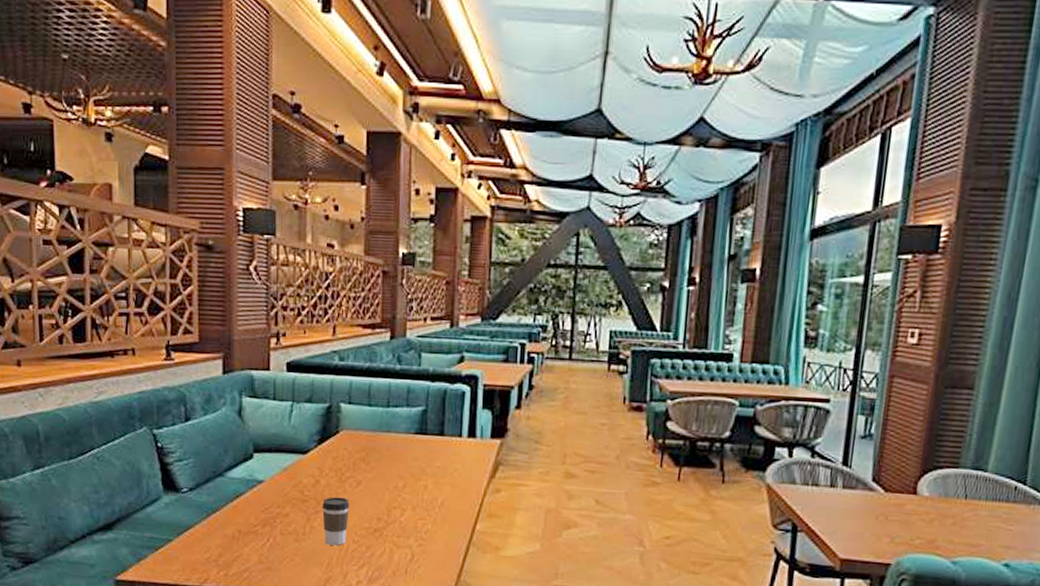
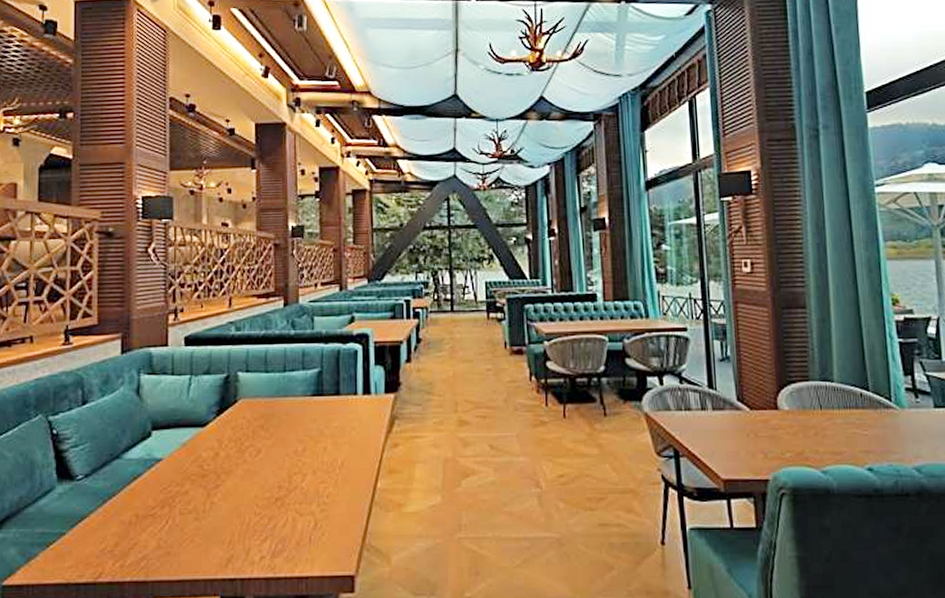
coffee cup: present [322,497,350,546] -> none [223,468,250,521]

